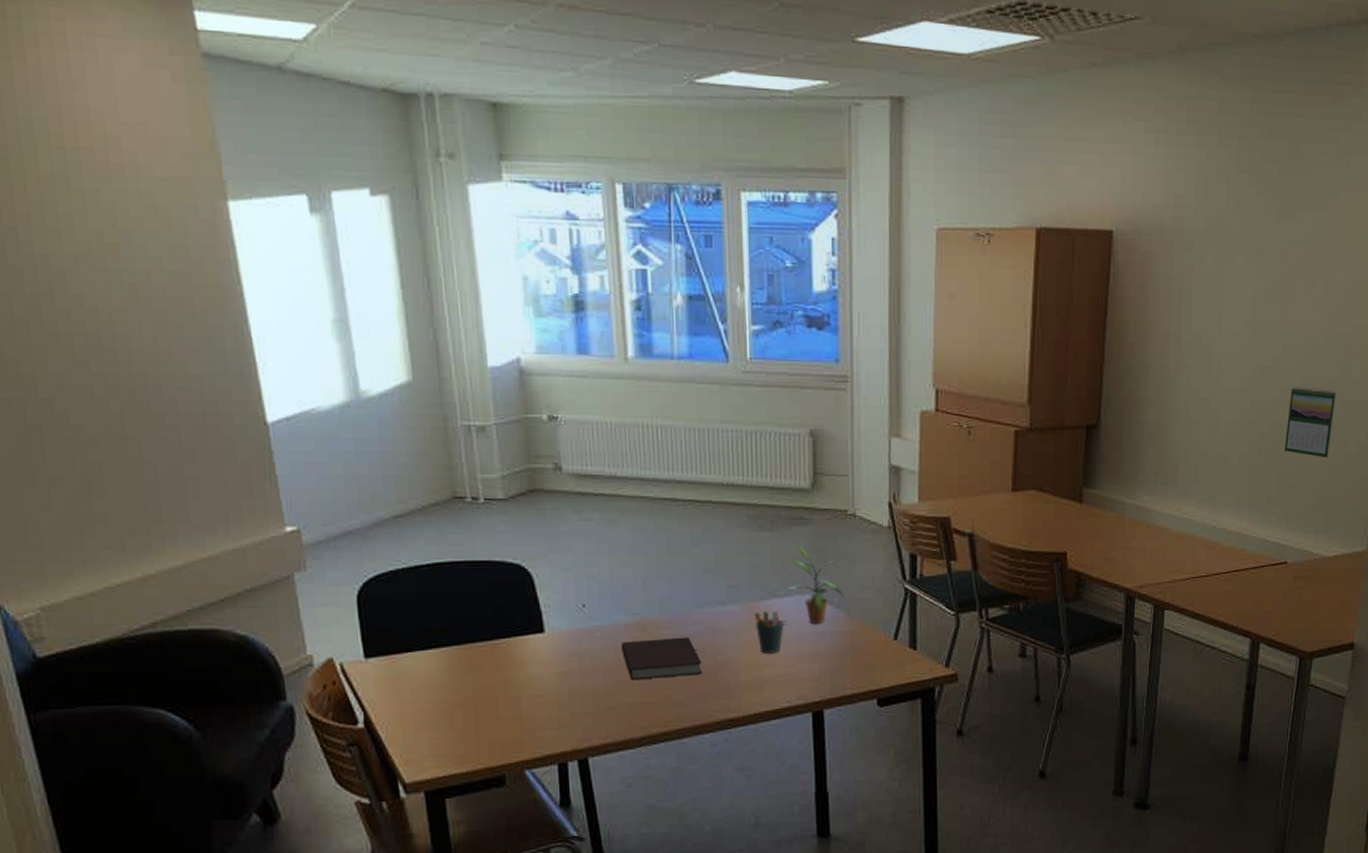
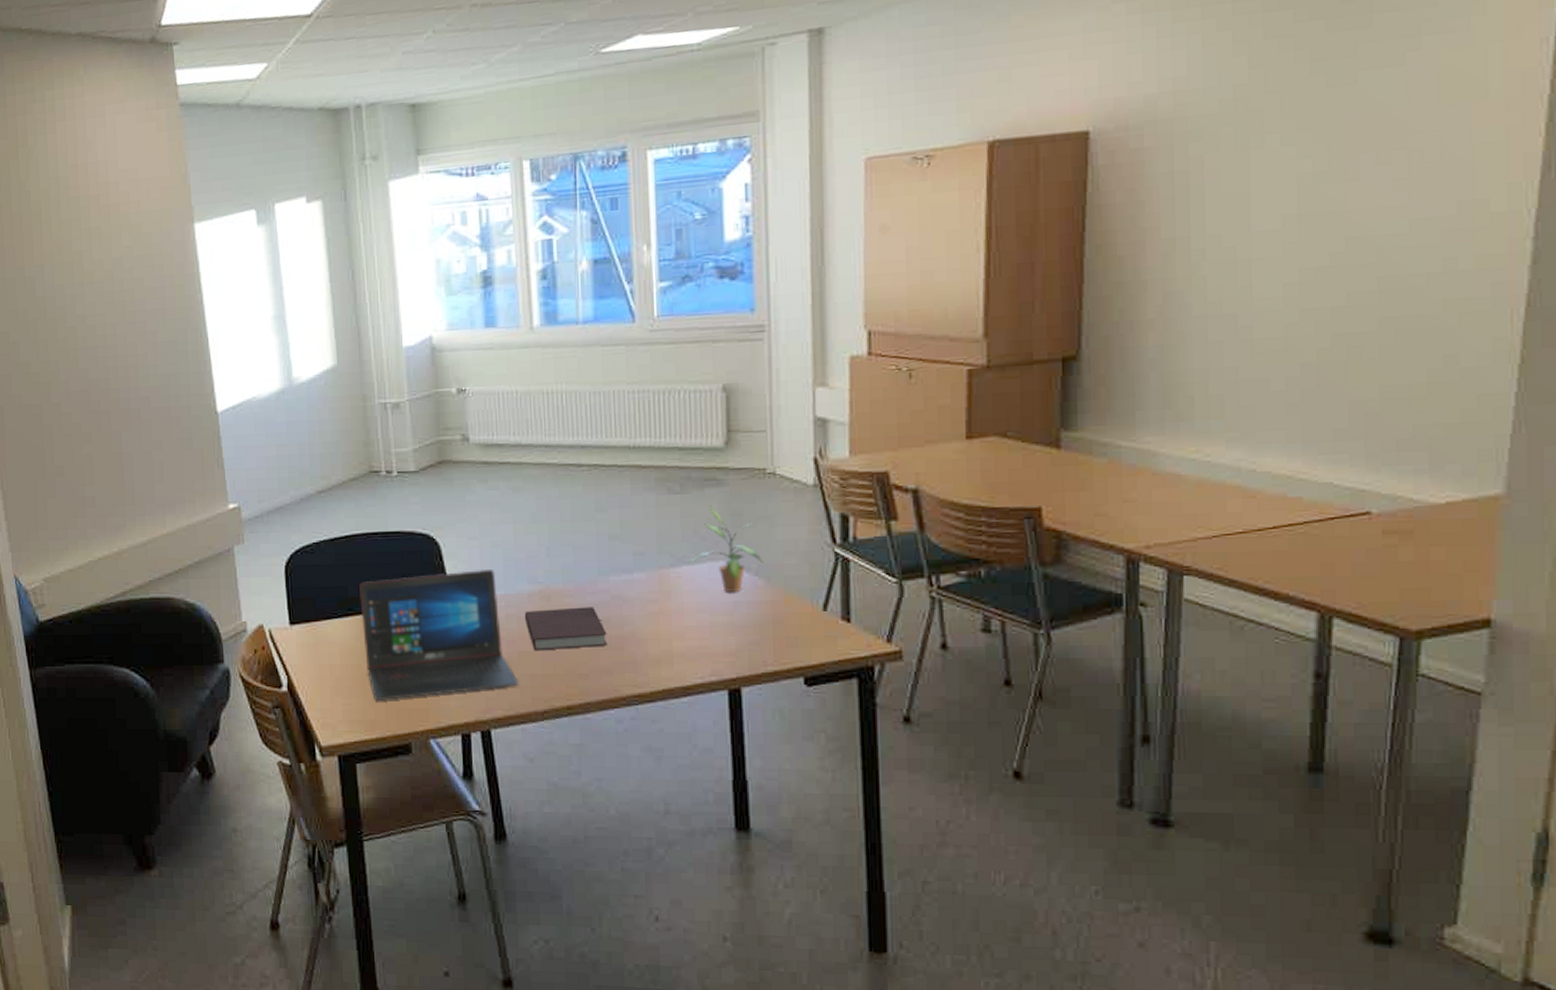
laptop: none [444,600,616,735] -> present [359,568,519,701]
pen holder: present [754,611,784,653] -> none [663,579,696,624]
calendar: present [1285,386,1336,458] -> none [1357,286,1436,376]

